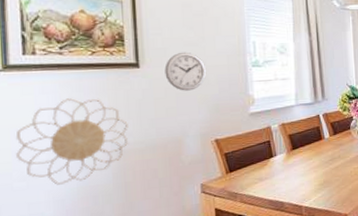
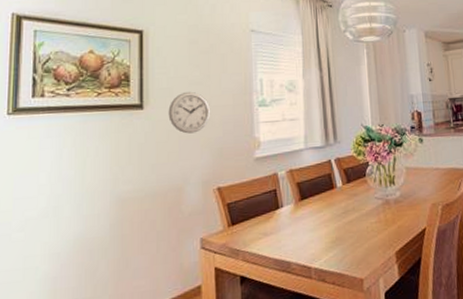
decorative wall piece: present [15,98,128,185] -> none [17,142,129,237]

